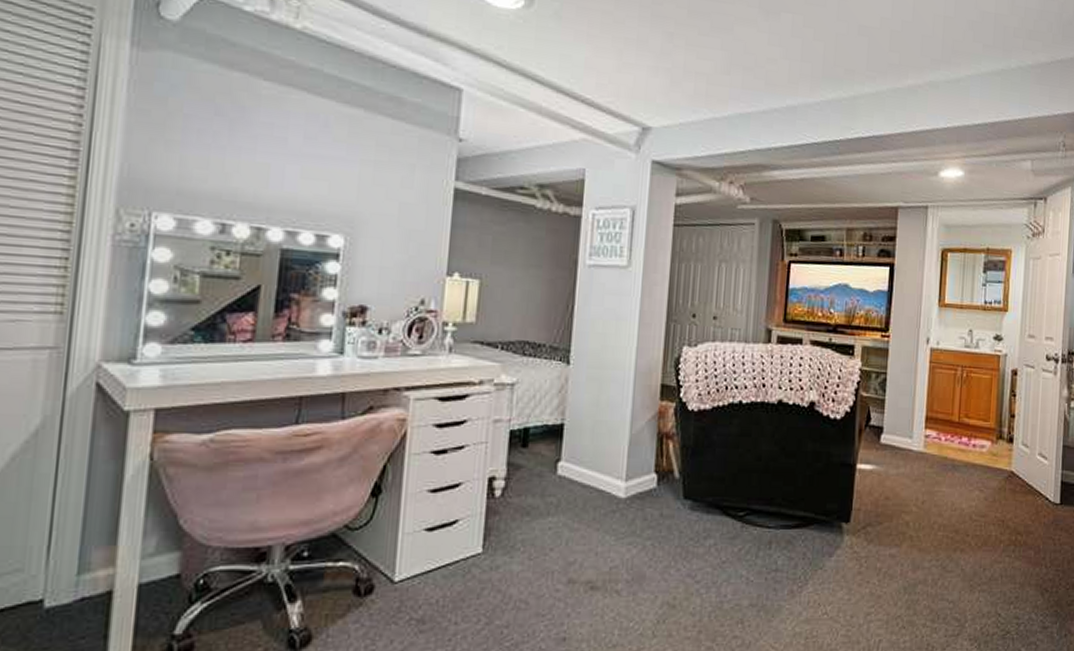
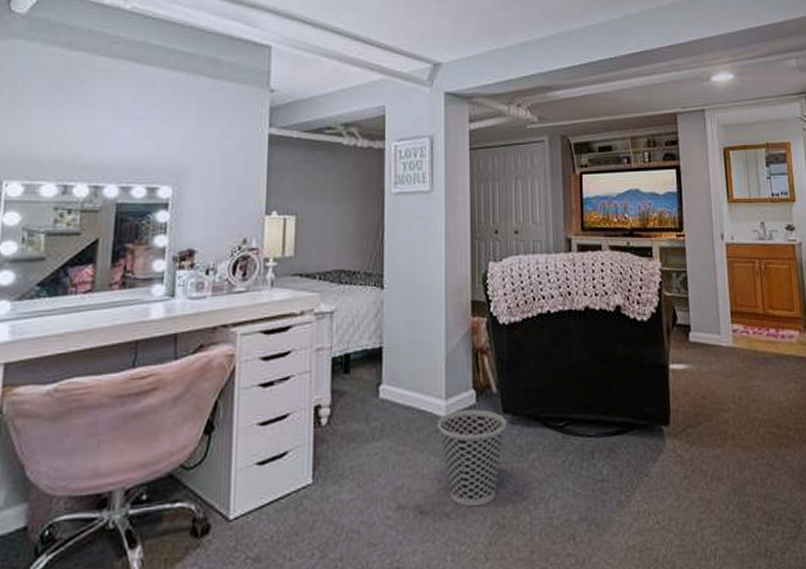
wastebasket: none [615,493,686,586] -> present [438,409,507,507]

